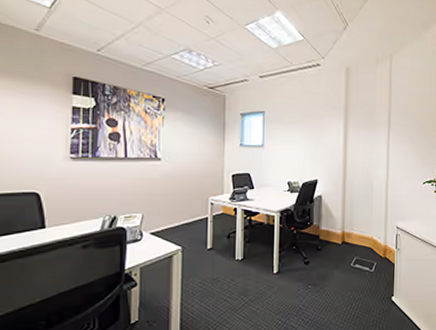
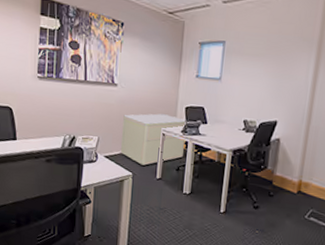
nightstand: none [168,184,235,237] -> present [121,113,187,166]

